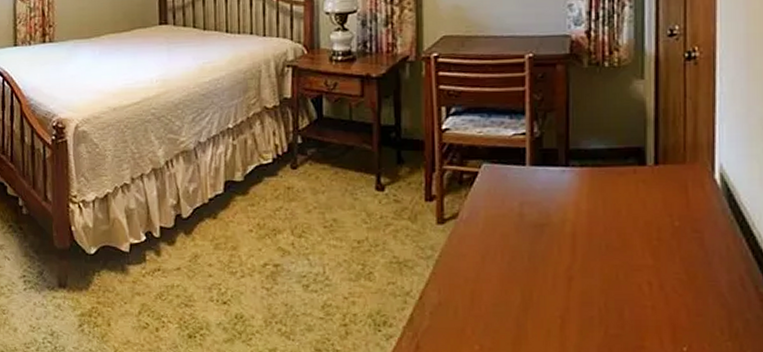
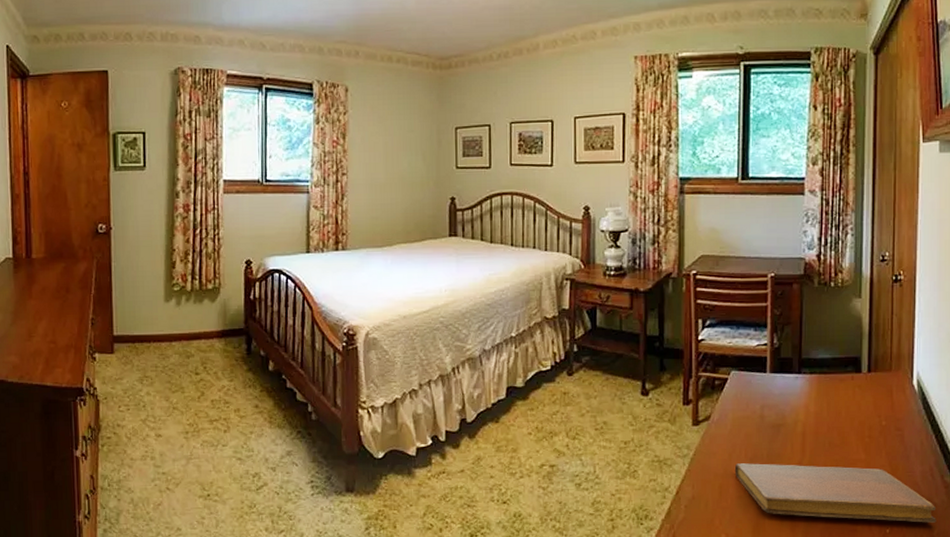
notebook: none [488,267,750,342] -> present [734,463,937,523]

